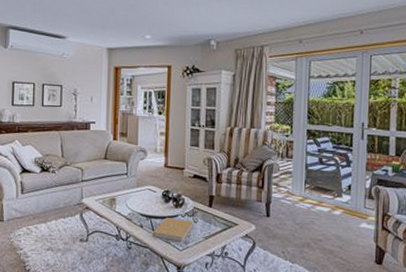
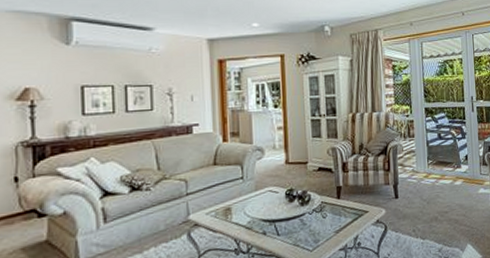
book: present [152,218,193,242] -> none [278,217,322,244]

